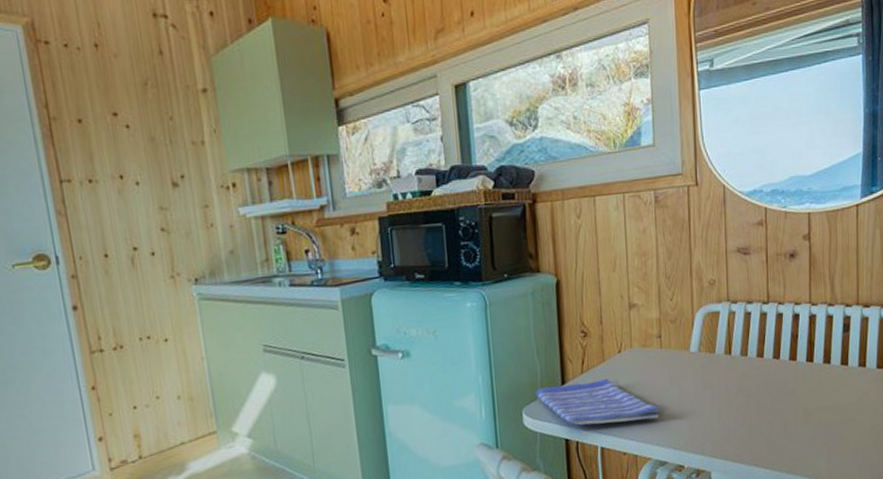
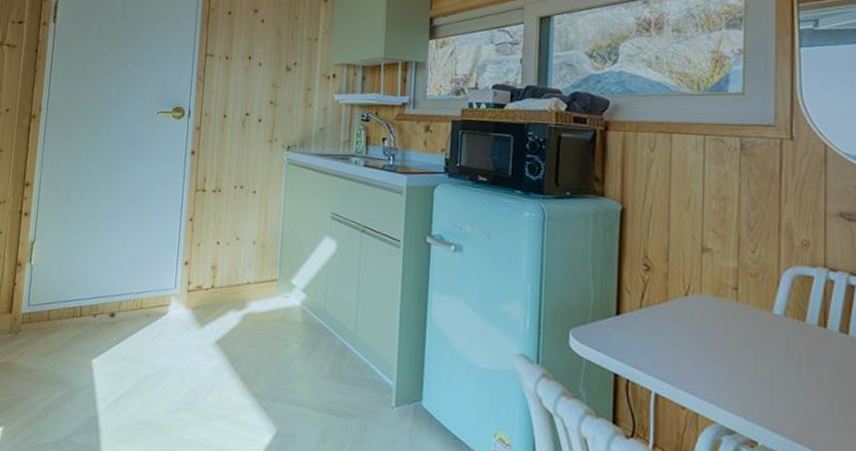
dish towel: present [536,378,660,426] -> none [586,313,731,378]

